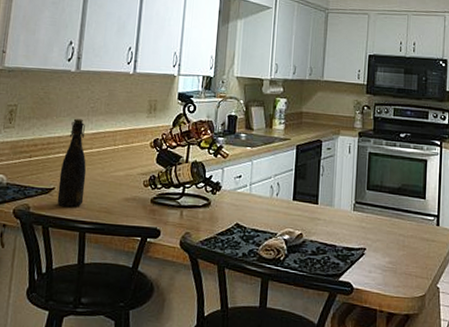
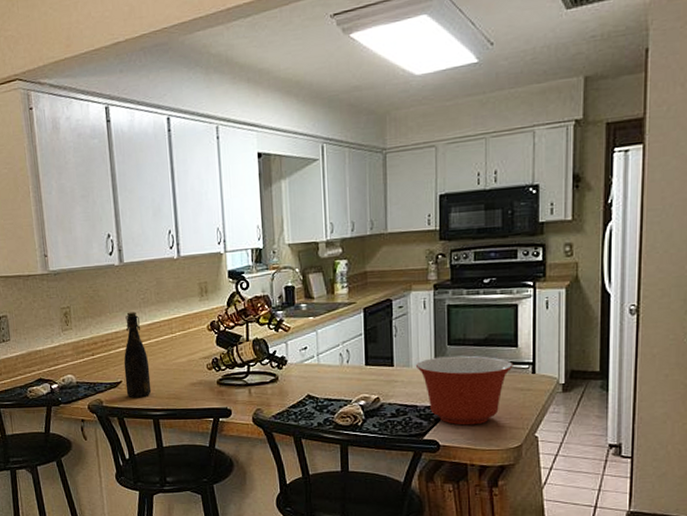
mixing bowl: none [337,200,421,271] -> present [415,355,513,426]

